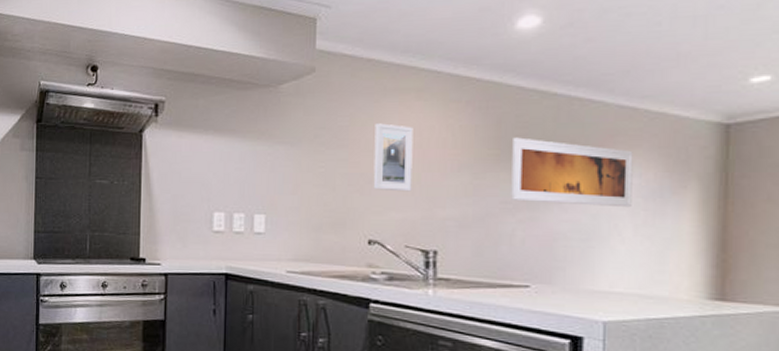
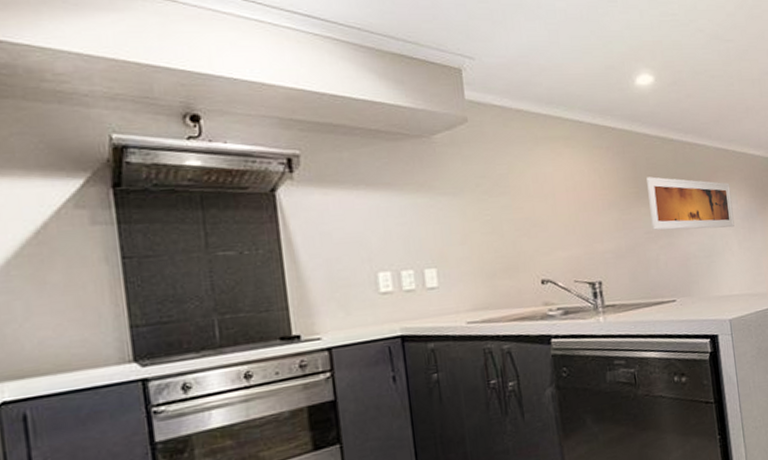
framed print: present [373,123,414,192] -> none [532,169,573,233]

